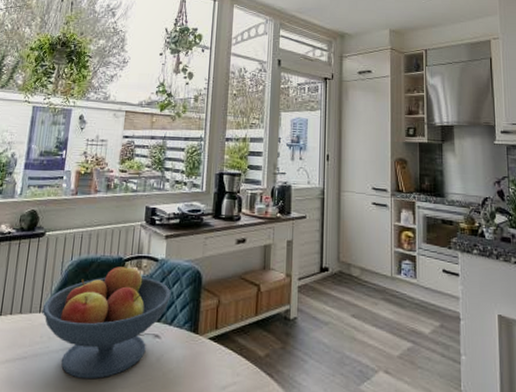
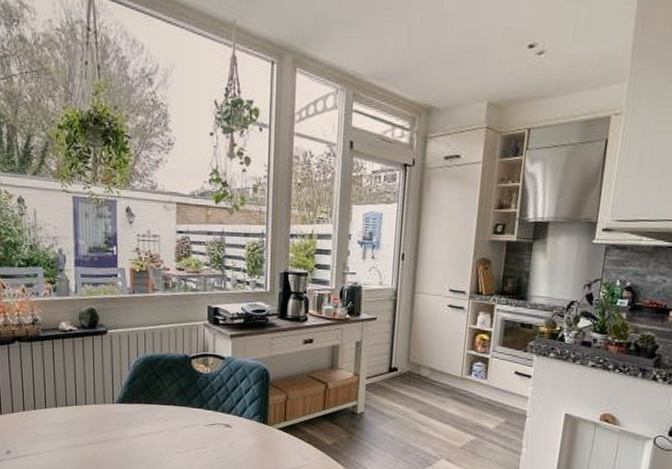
fruit bowl: present [42,263,171,380] -> none [115,360,239,460]

